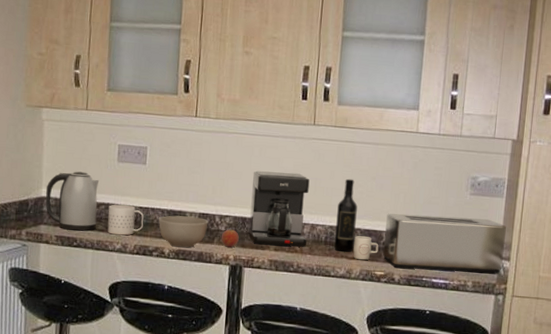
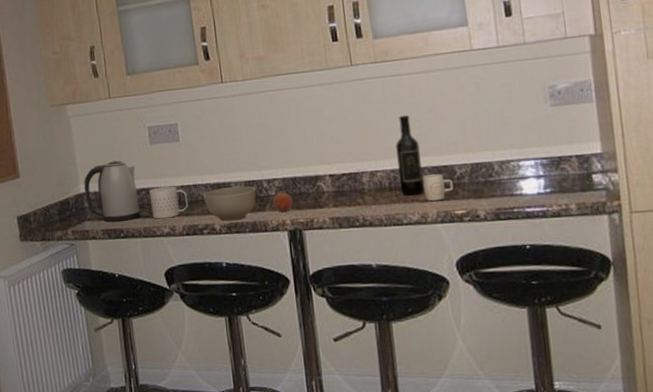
coffee maker: present [248,171,310,247] -> none [294,120,369,204]
toaster: present [383,213,507,274] -> none [455,129,610,203]

